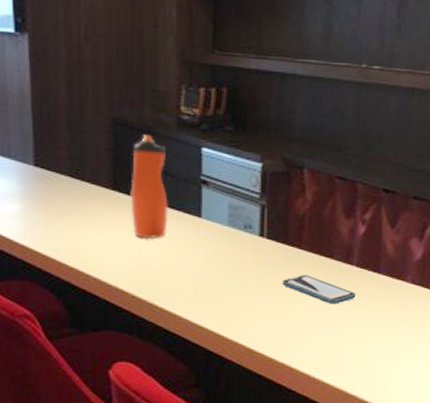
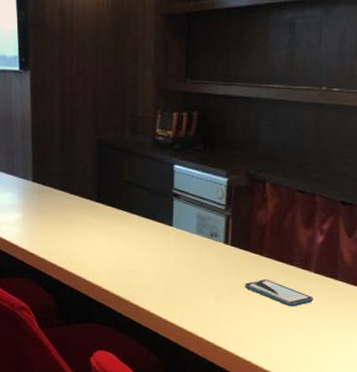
water bottle: present [130,135,168,240] -> none [111,154,144,245]

